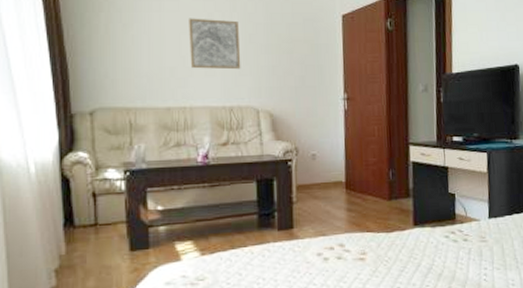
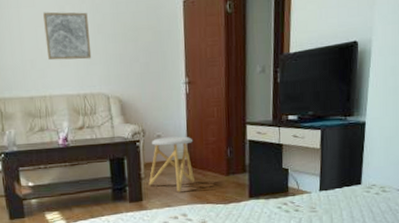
stool: none [301,156,353,219] -> present [148,136,194,193]

